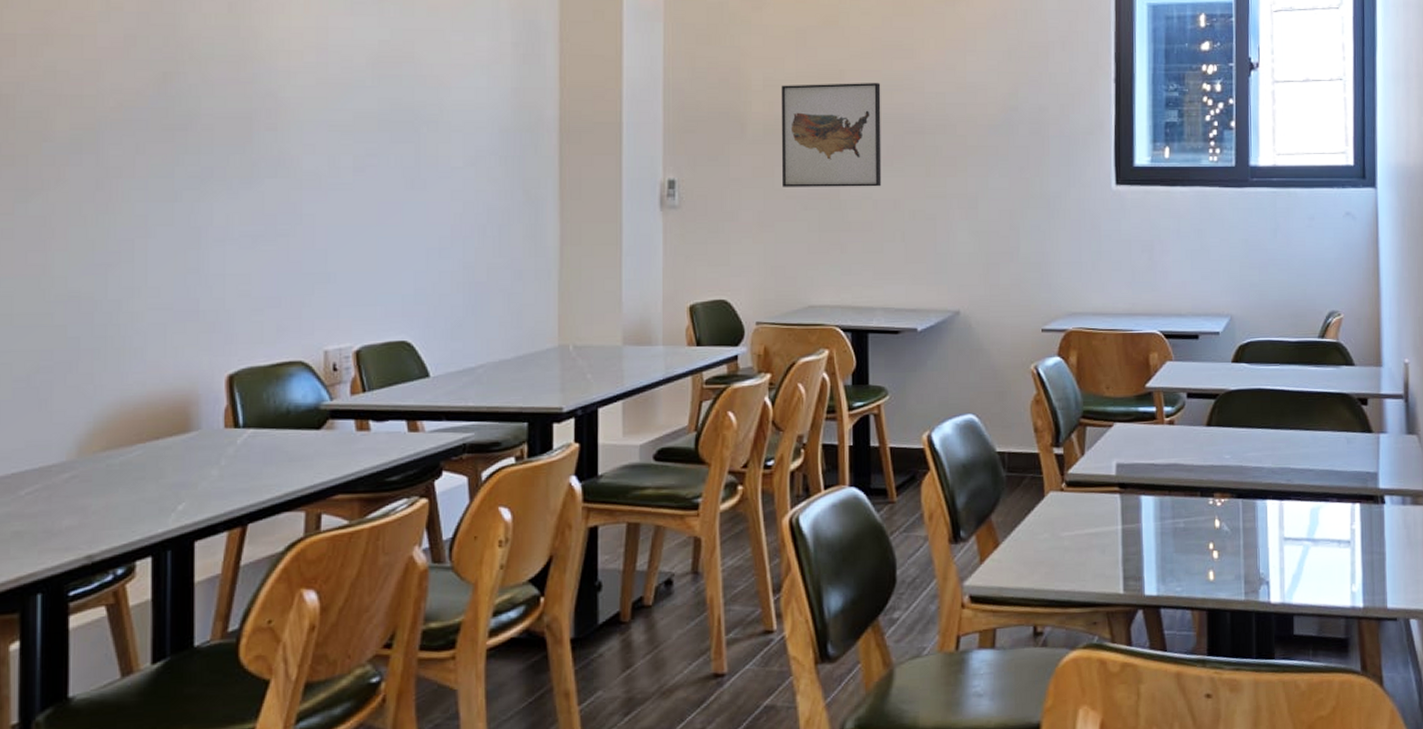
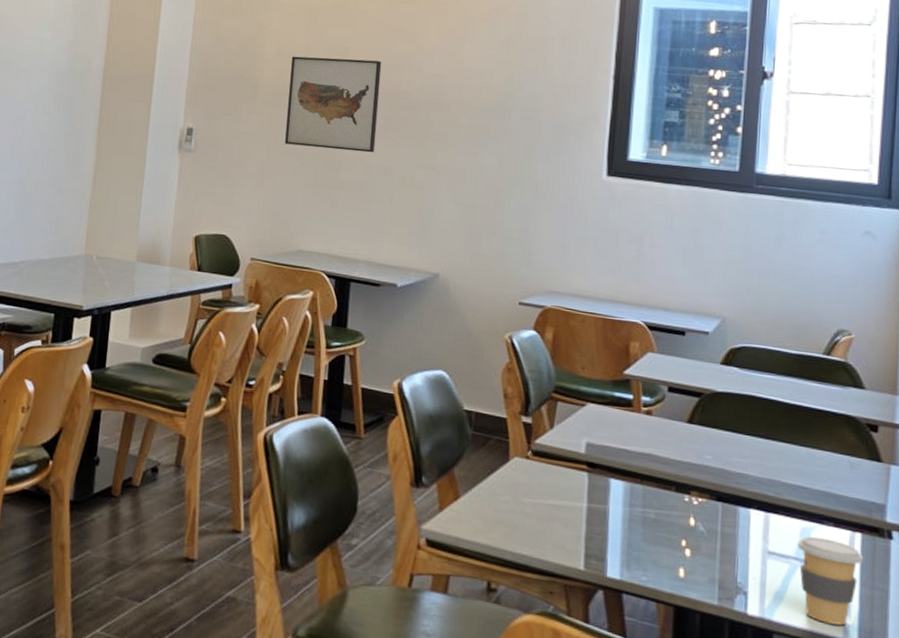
coffee cup: none [1308,514,1363,595] -> present [797,536,863,626]

